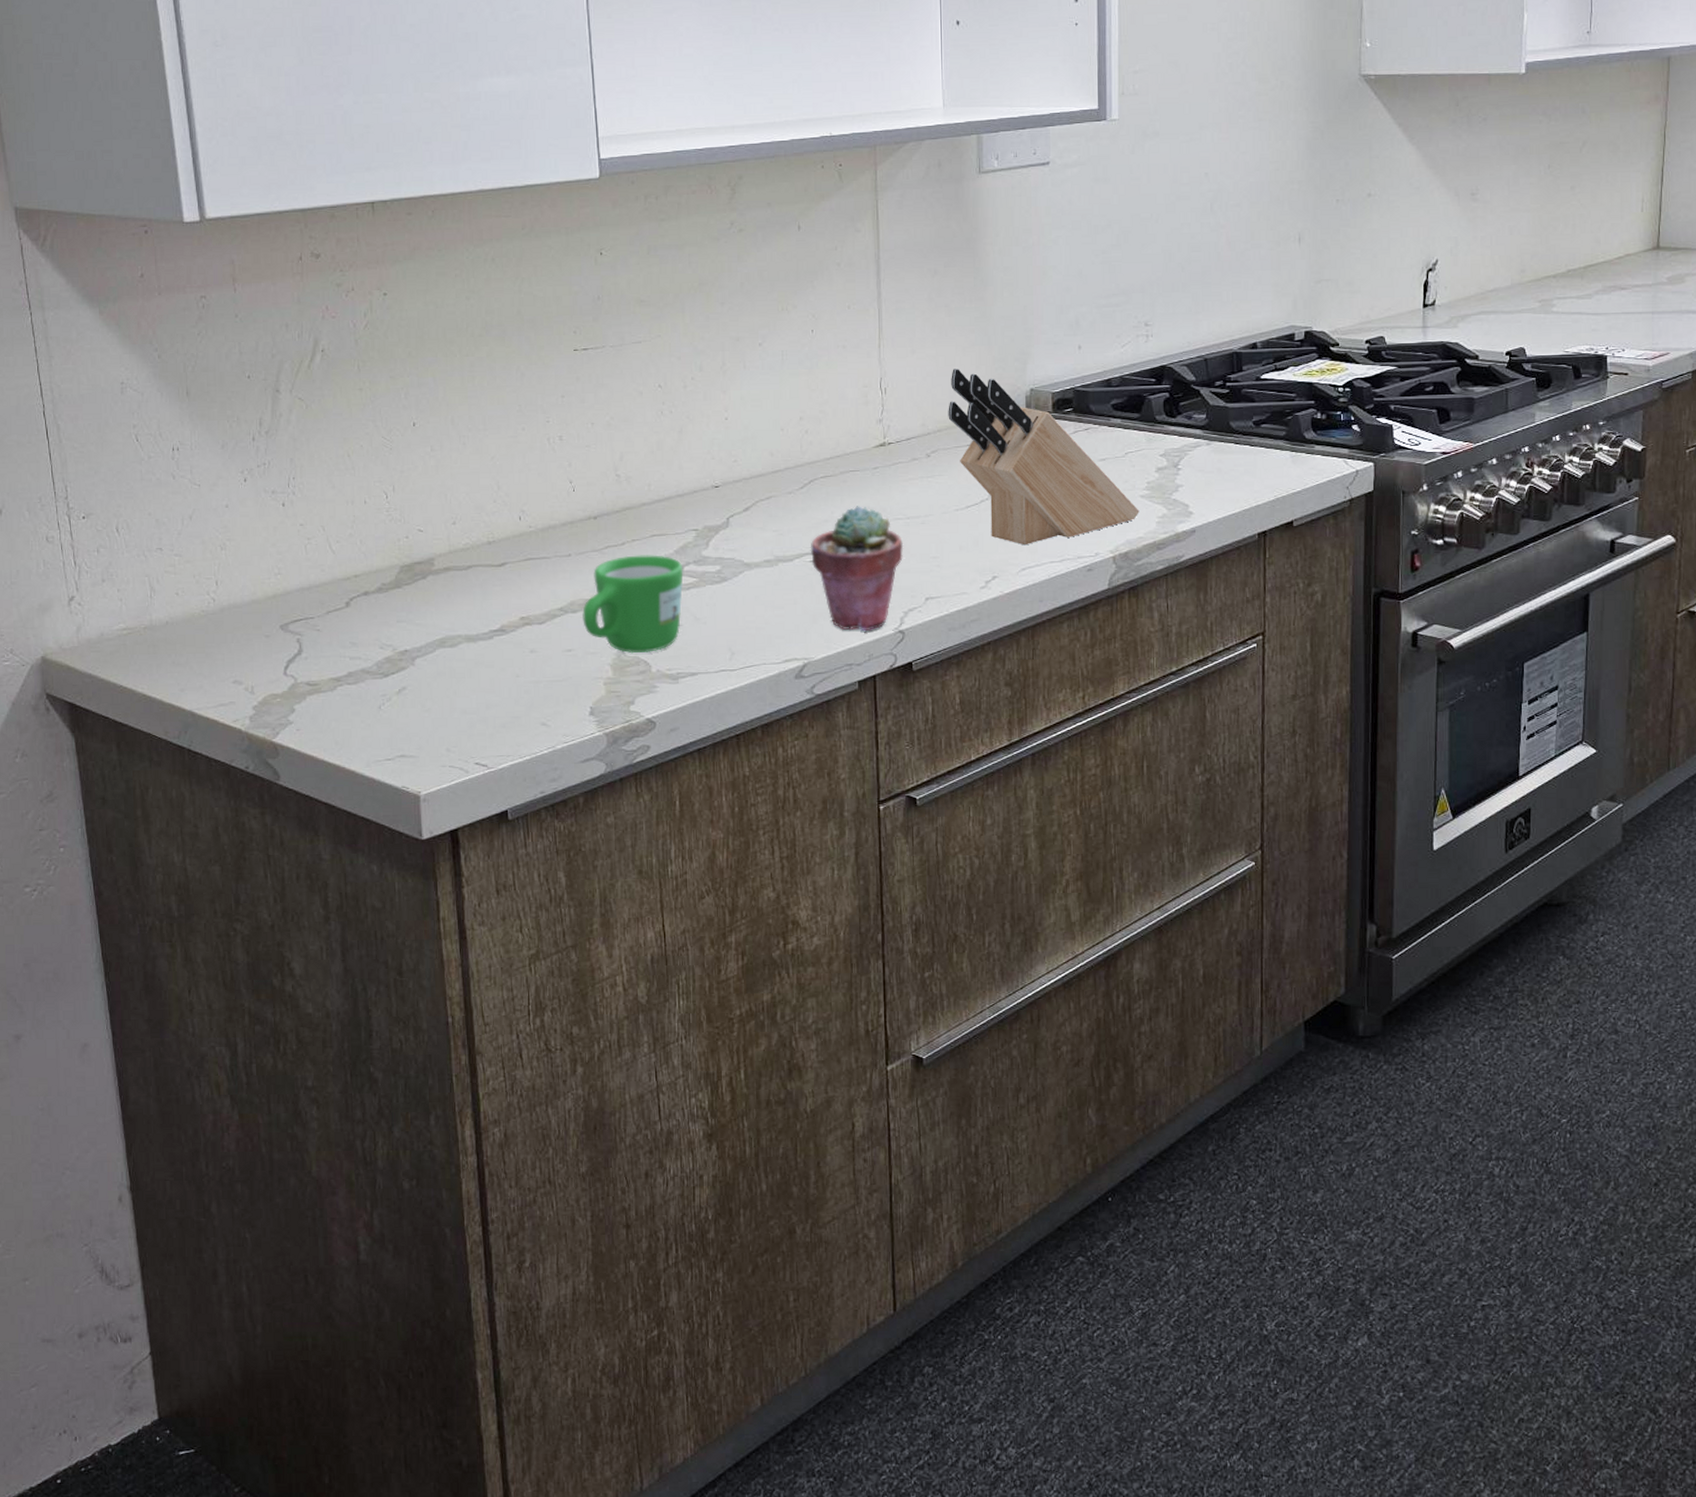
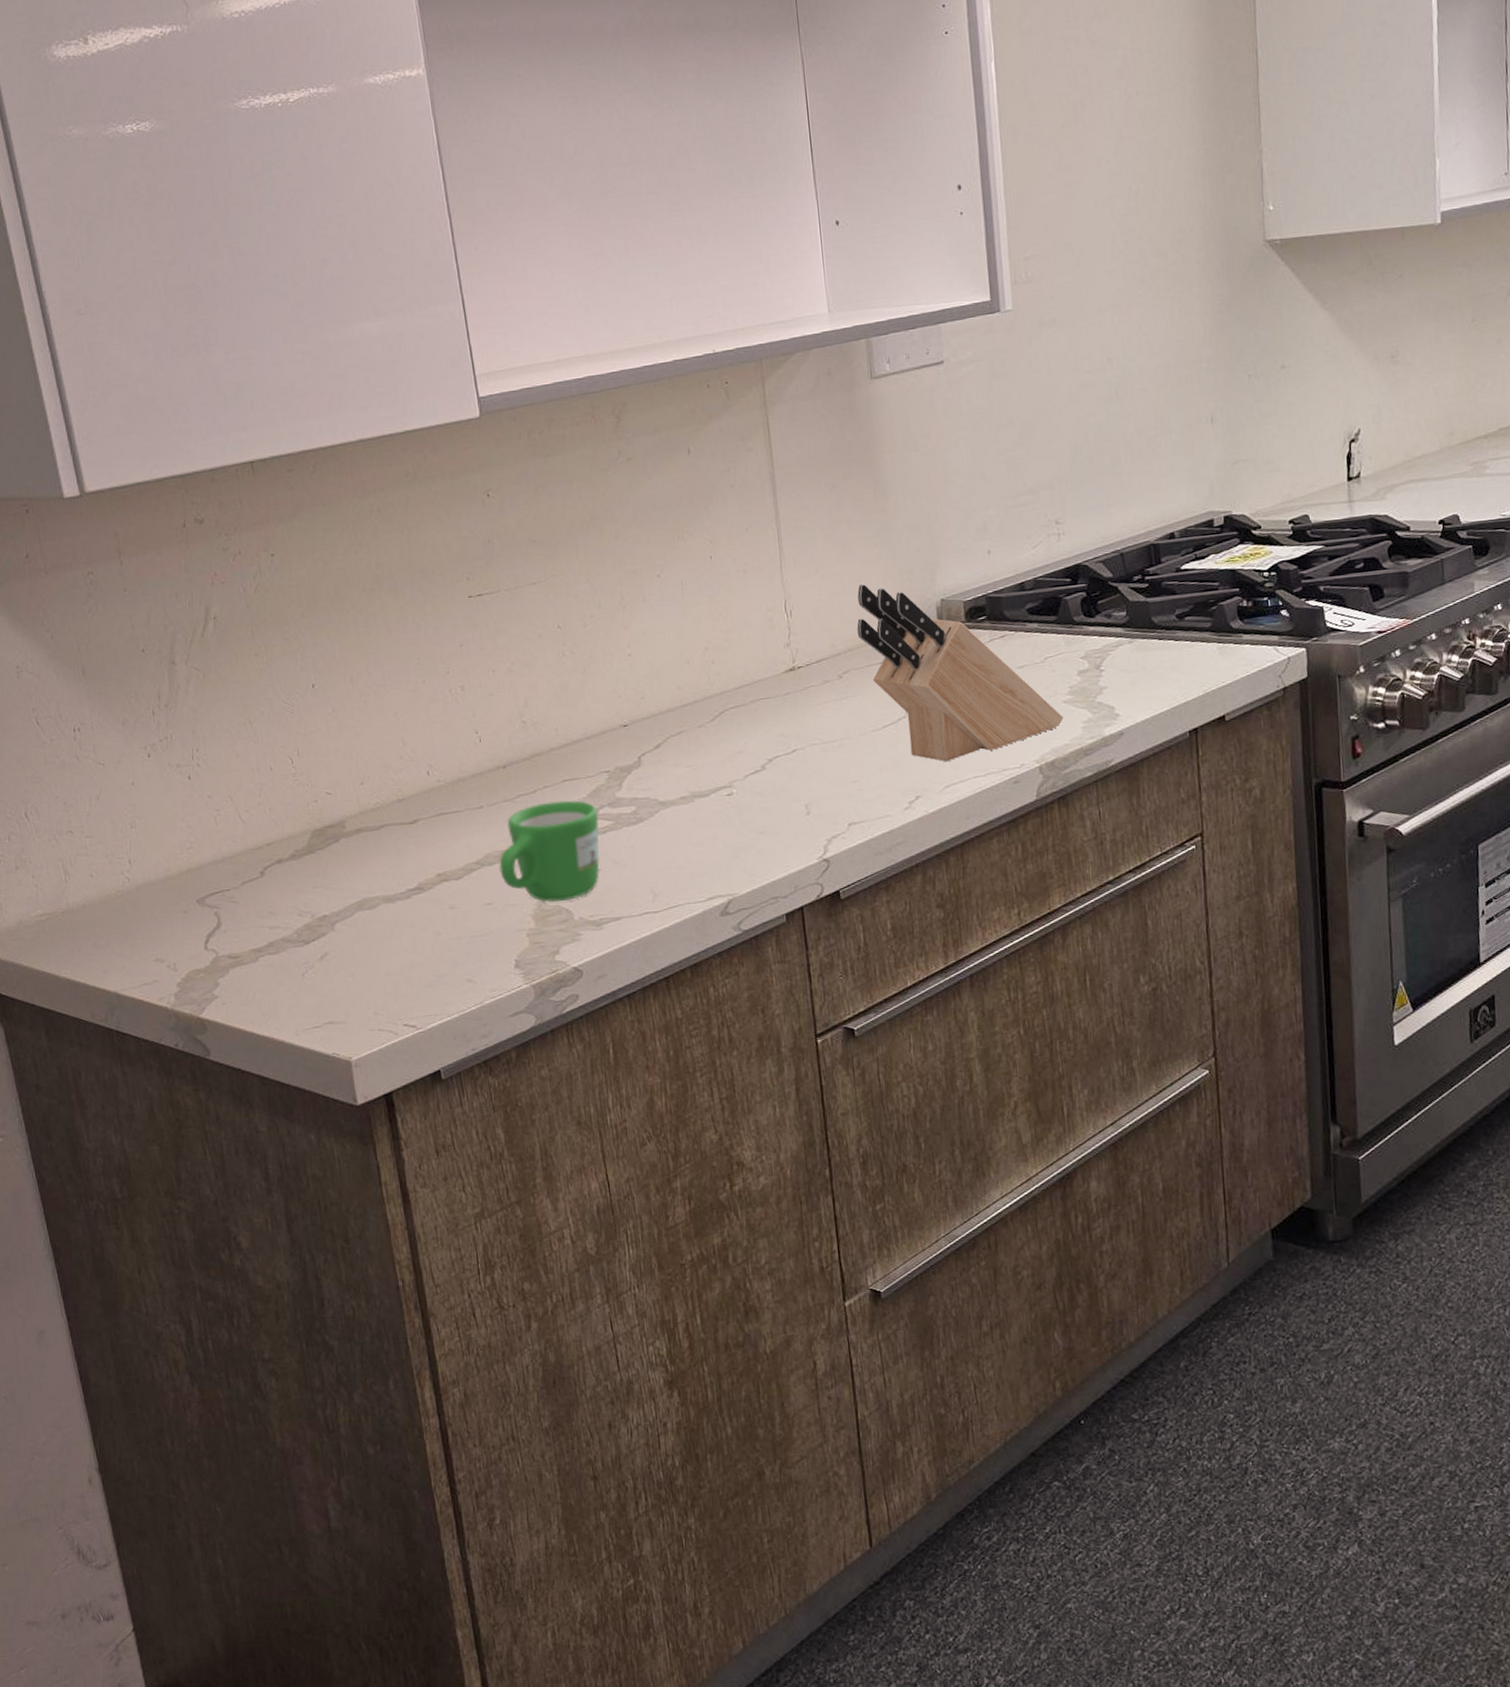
potted succulent: present [810,506,904,632] -> none [725,734,822,863]

